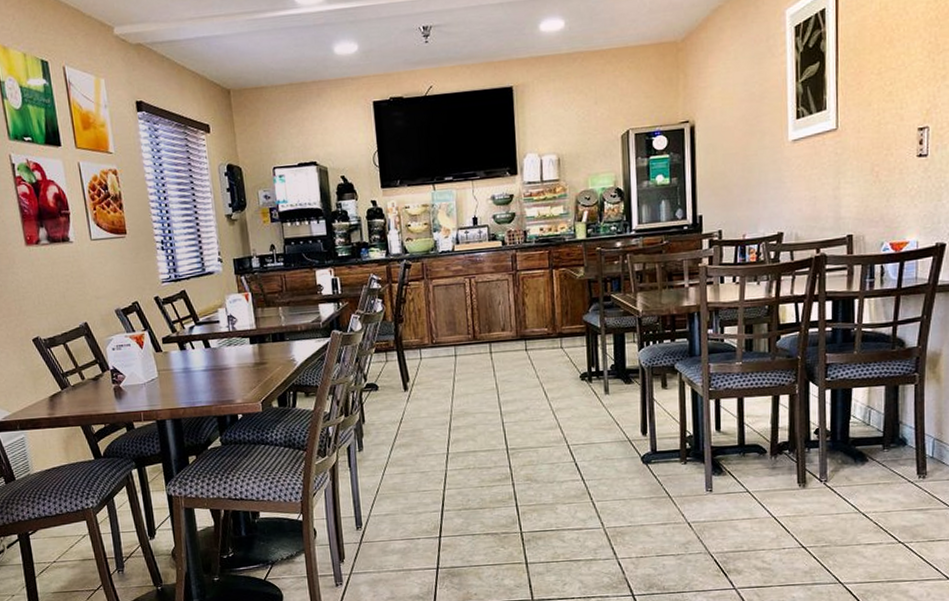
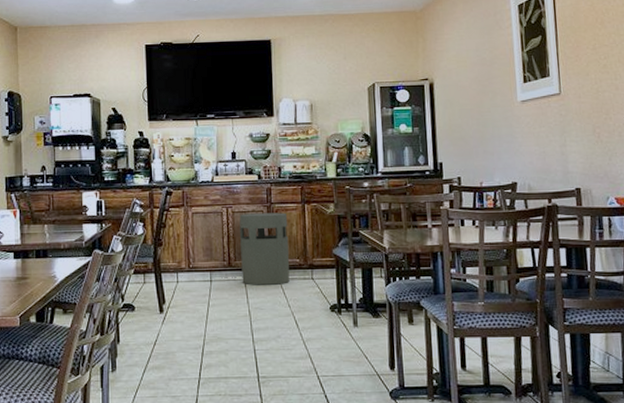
trash can: none [483,280,538,358] -> present [239,212,290,285]

